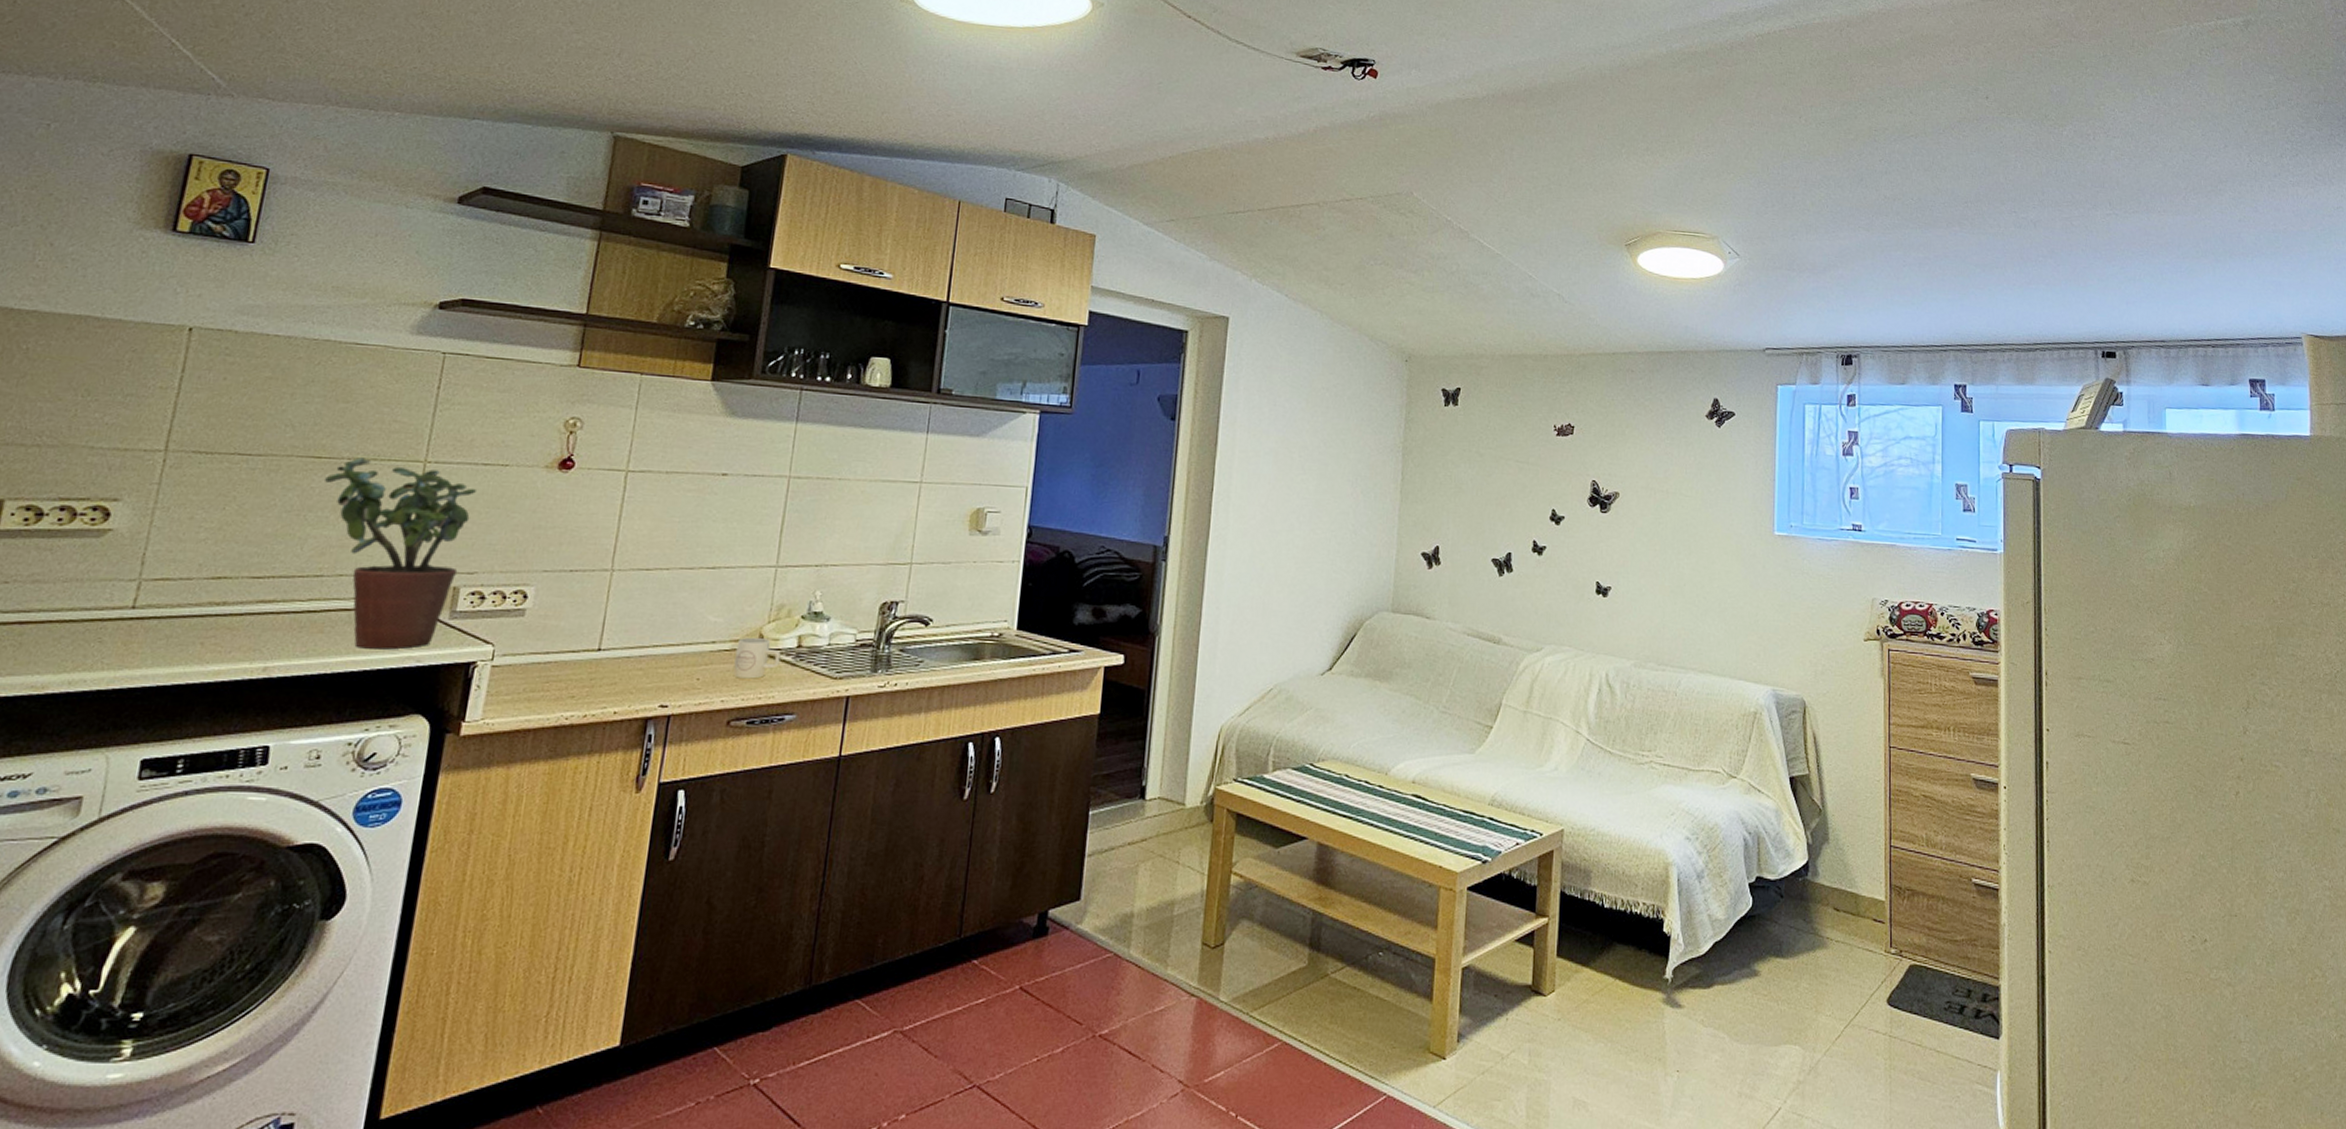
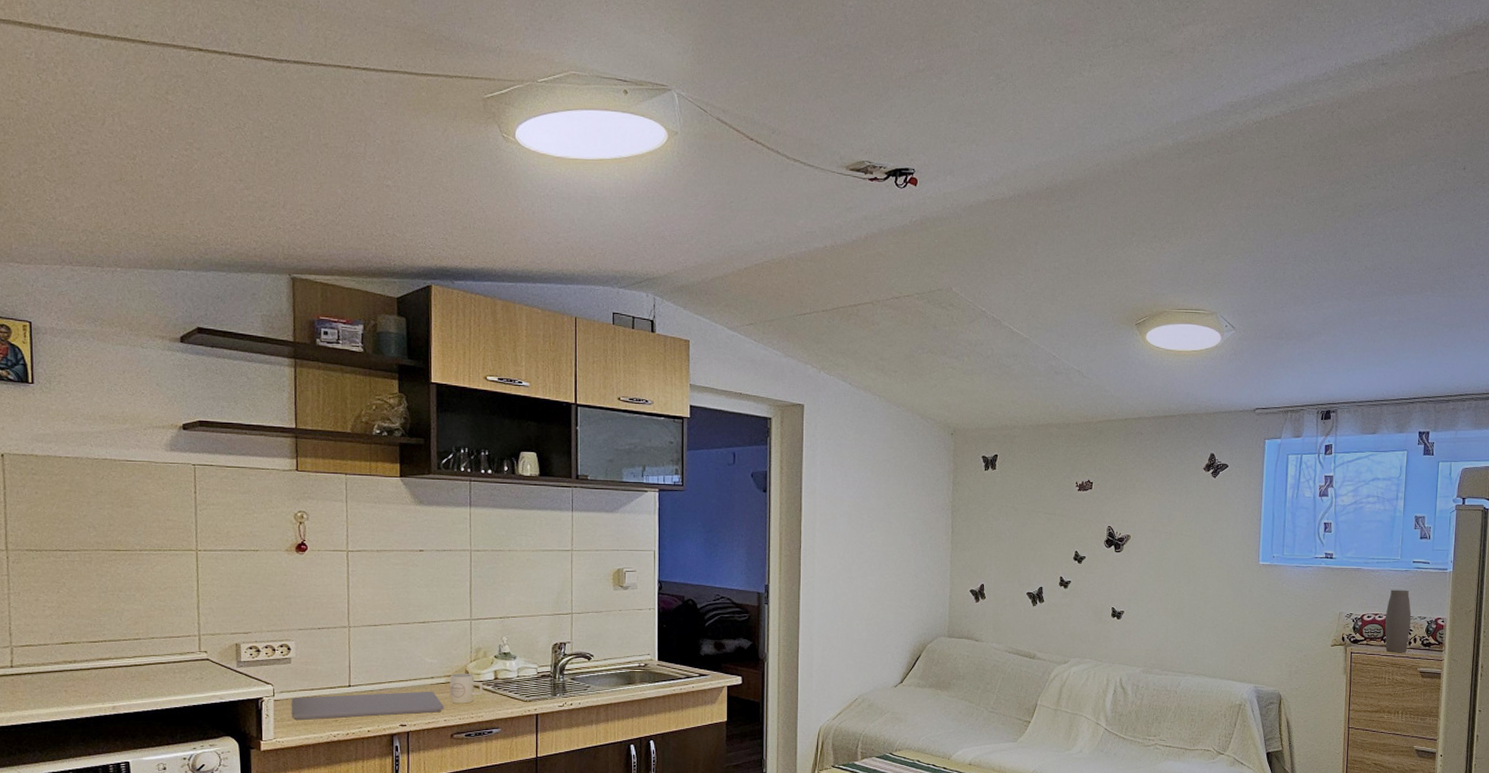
potted plant: present [323,457,477,650] -> none [125,549,239,691]
cutting board: none [512,660,724,696] -> present [292,691,444,721]
vase: none [1927,572,1958,653] -> present [1385,589,1412,653]

